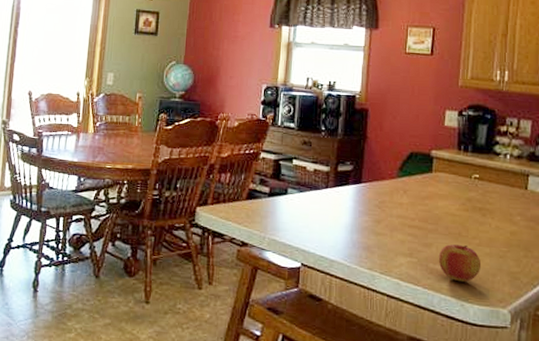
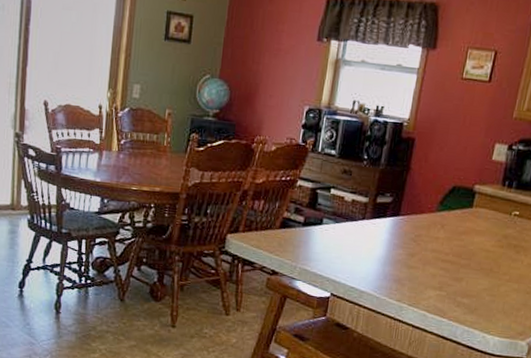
apple: present [438,244,482,283] -> none [466,279,508,316]

